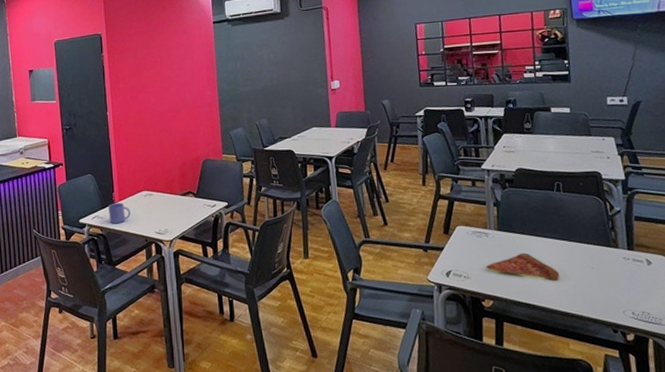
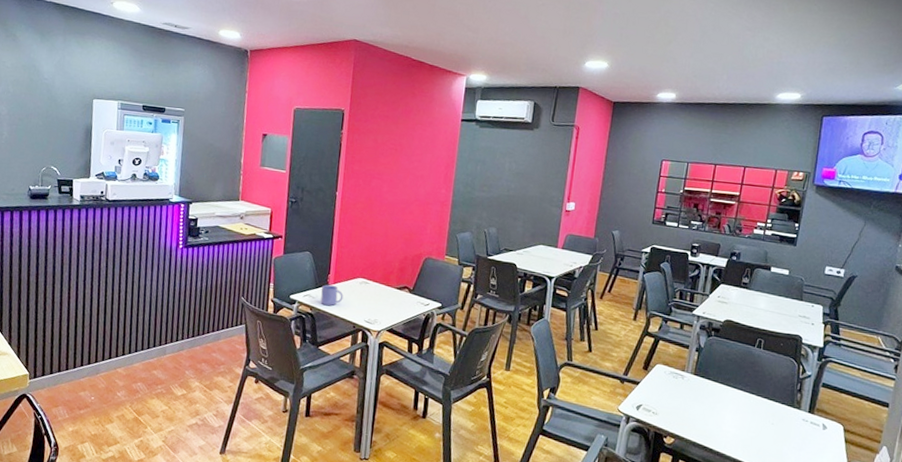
pizza slice: present [486,252,560,281] -> none [675,399,741,430]

